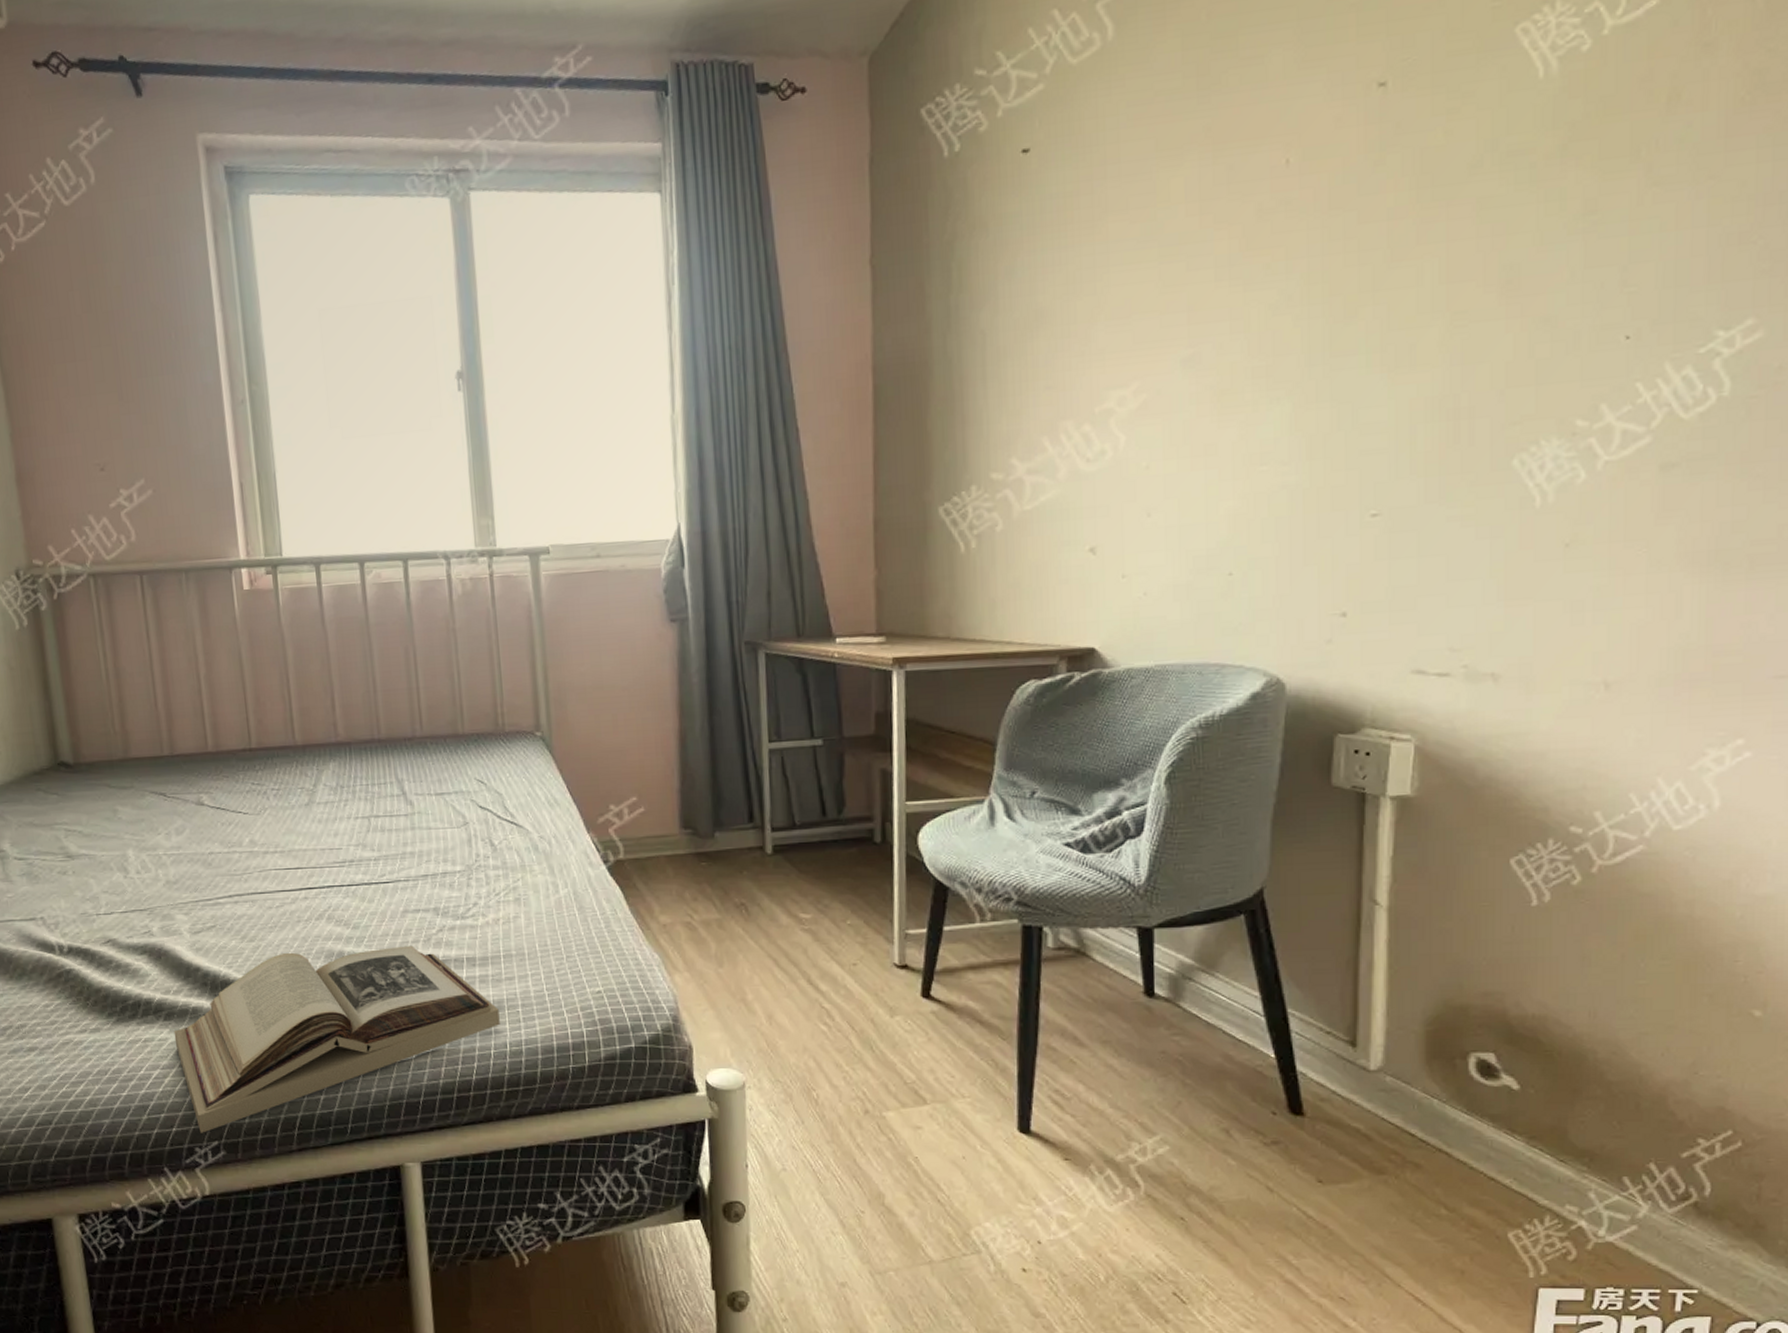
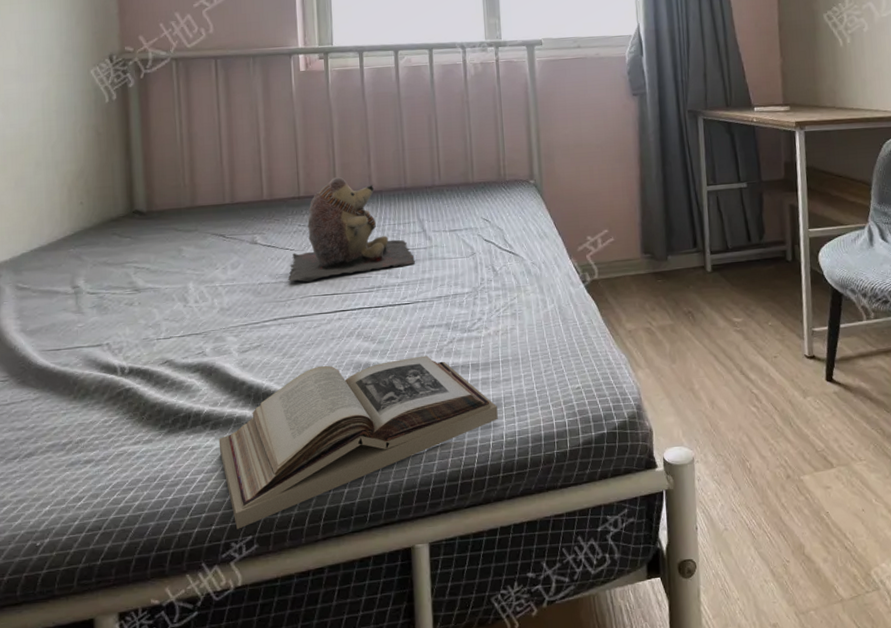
stuffed animal: none [243,725,395,853] -> present [288,177,416,282]

